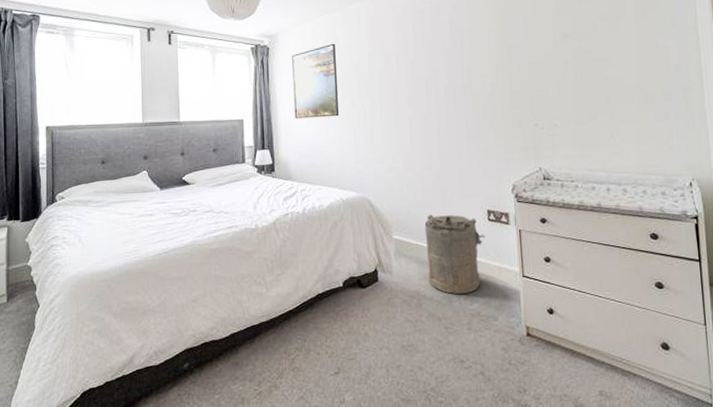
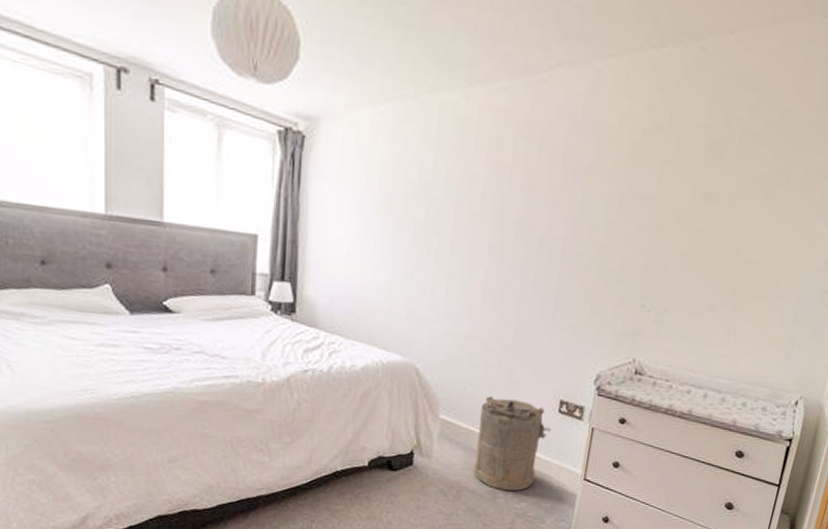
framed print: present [292,43,339,119] -> none [331,146,402,253]

